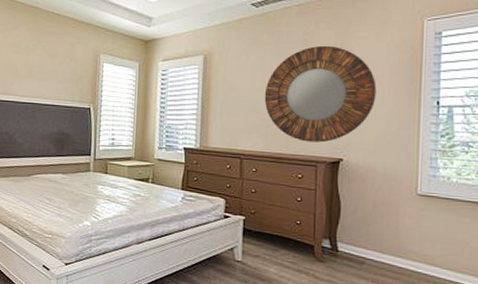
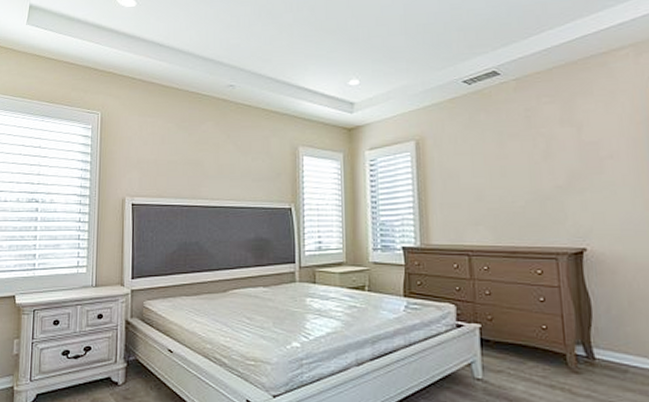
home mirror: present [264,45,377,143] -> none [488,121,615,231]

